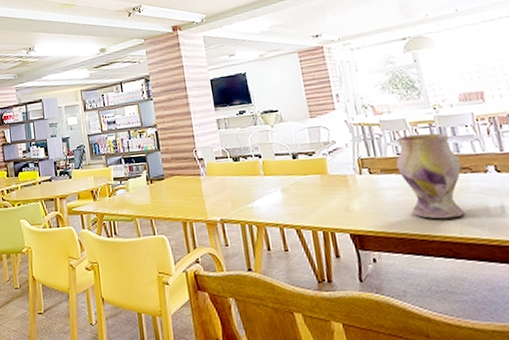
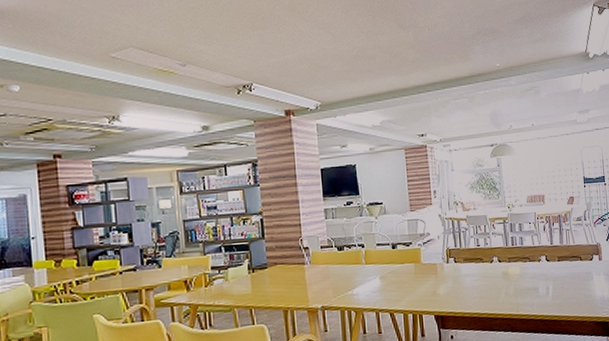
vase: present [396,133,466,220] -> none [476,228,523,300]

